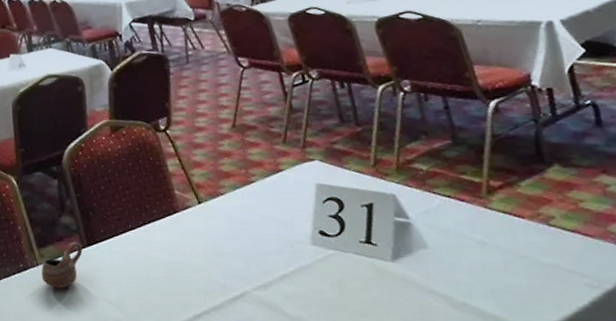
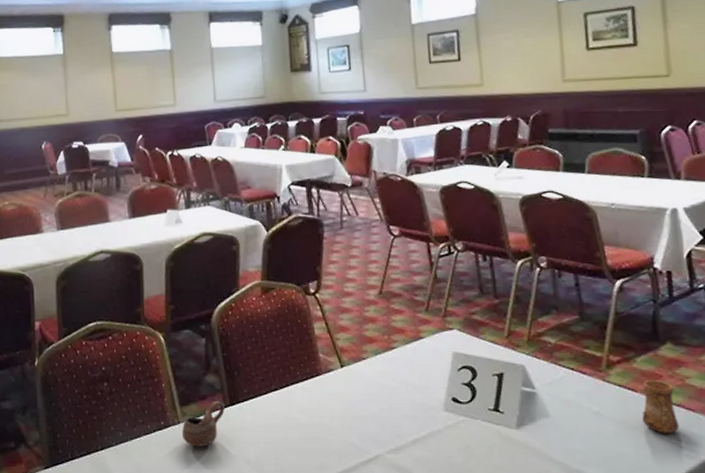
cup: none [530,205,577,263] -> present [642,381,680,434]

